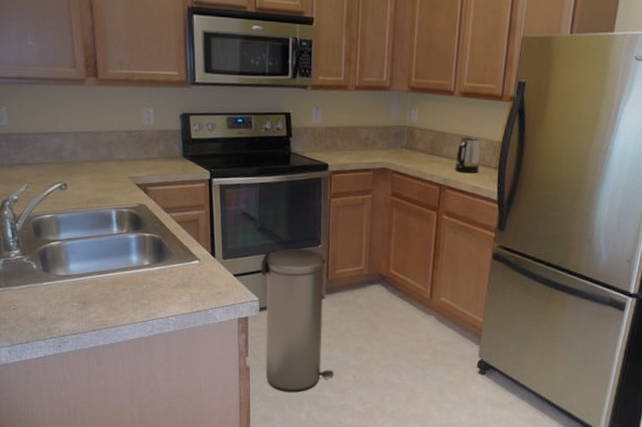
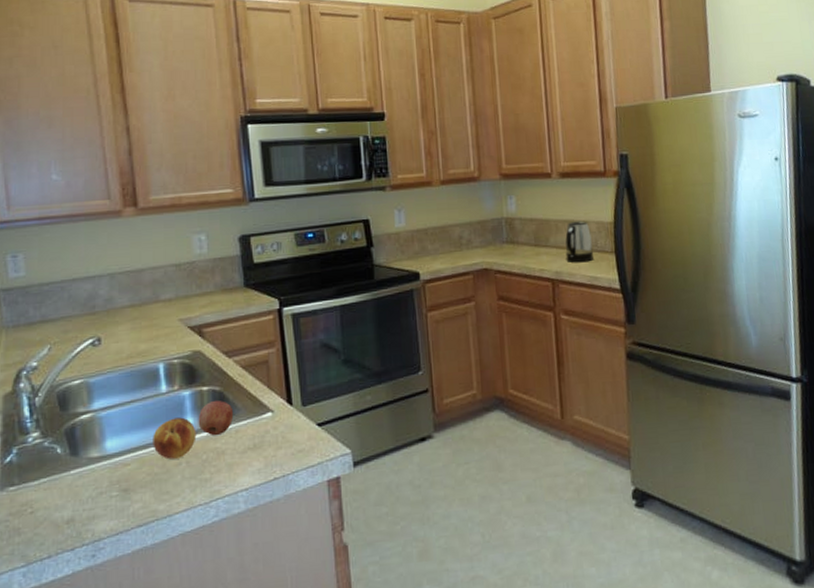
fruit: none [105,254,139,285] -> present [153,417,197,460]
fruit: none [140,245,169,273] -> present [198,400,234,436]
pedal bin: present [261,248,334,393] -> none [350,378,457,572]

